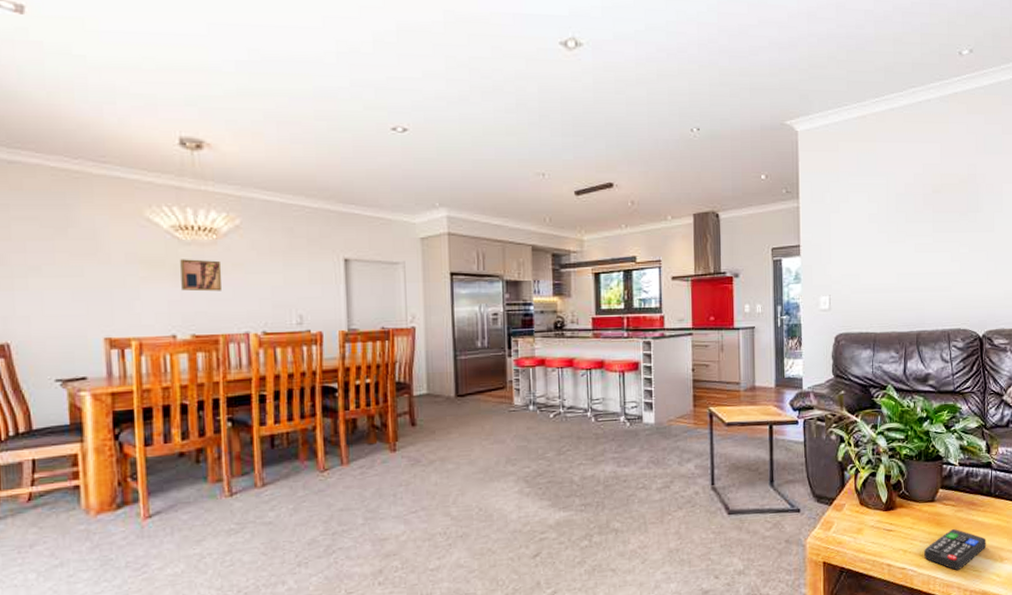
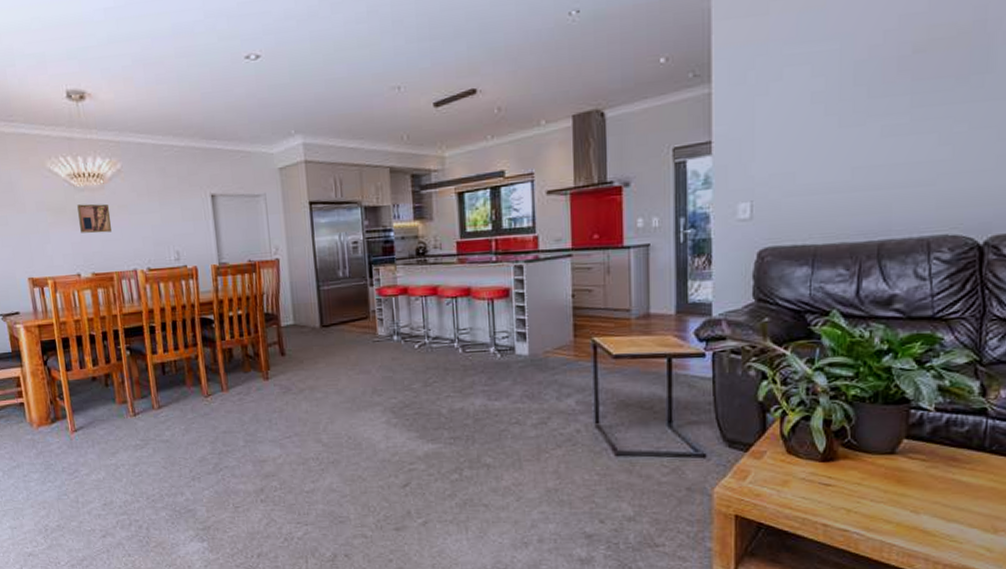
remote control: present [924,528,987,571] -> none [876,488,973,539]

